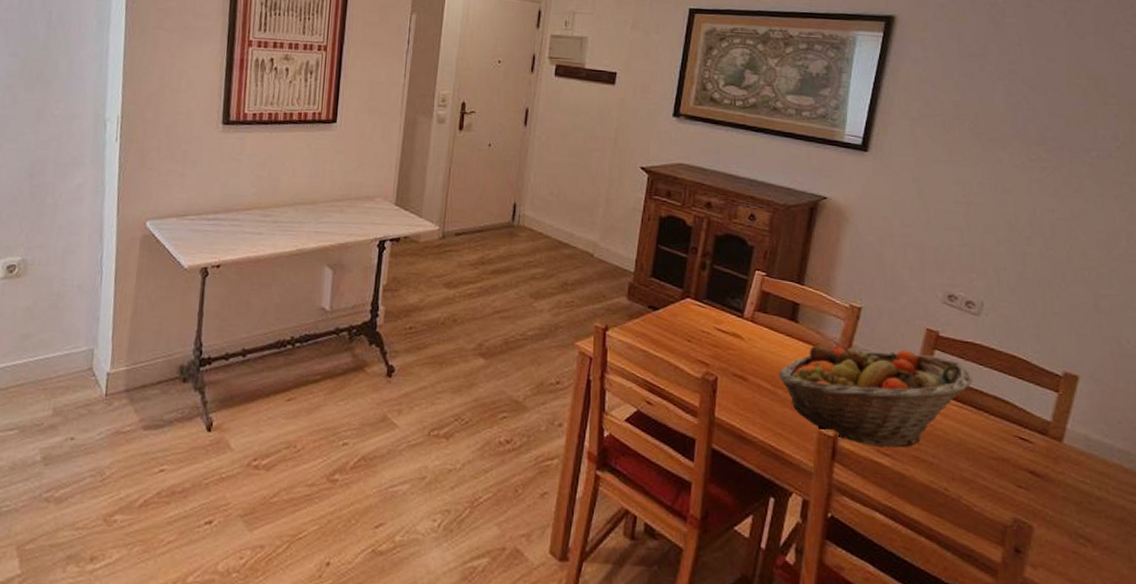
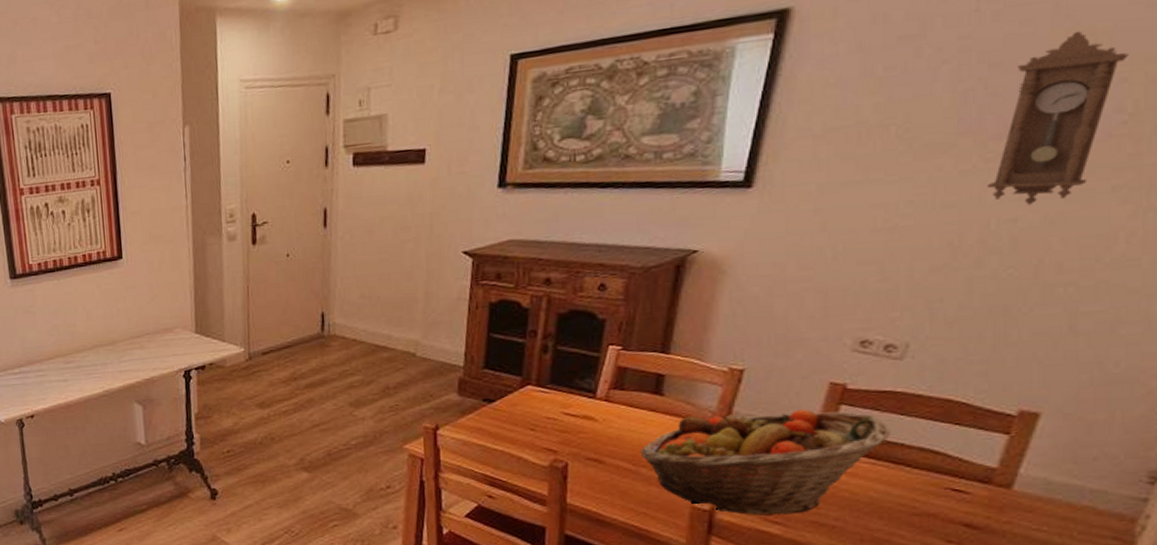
pendulum clock: none [1033,73,1118,201] -> present [988,30,1129,206]

